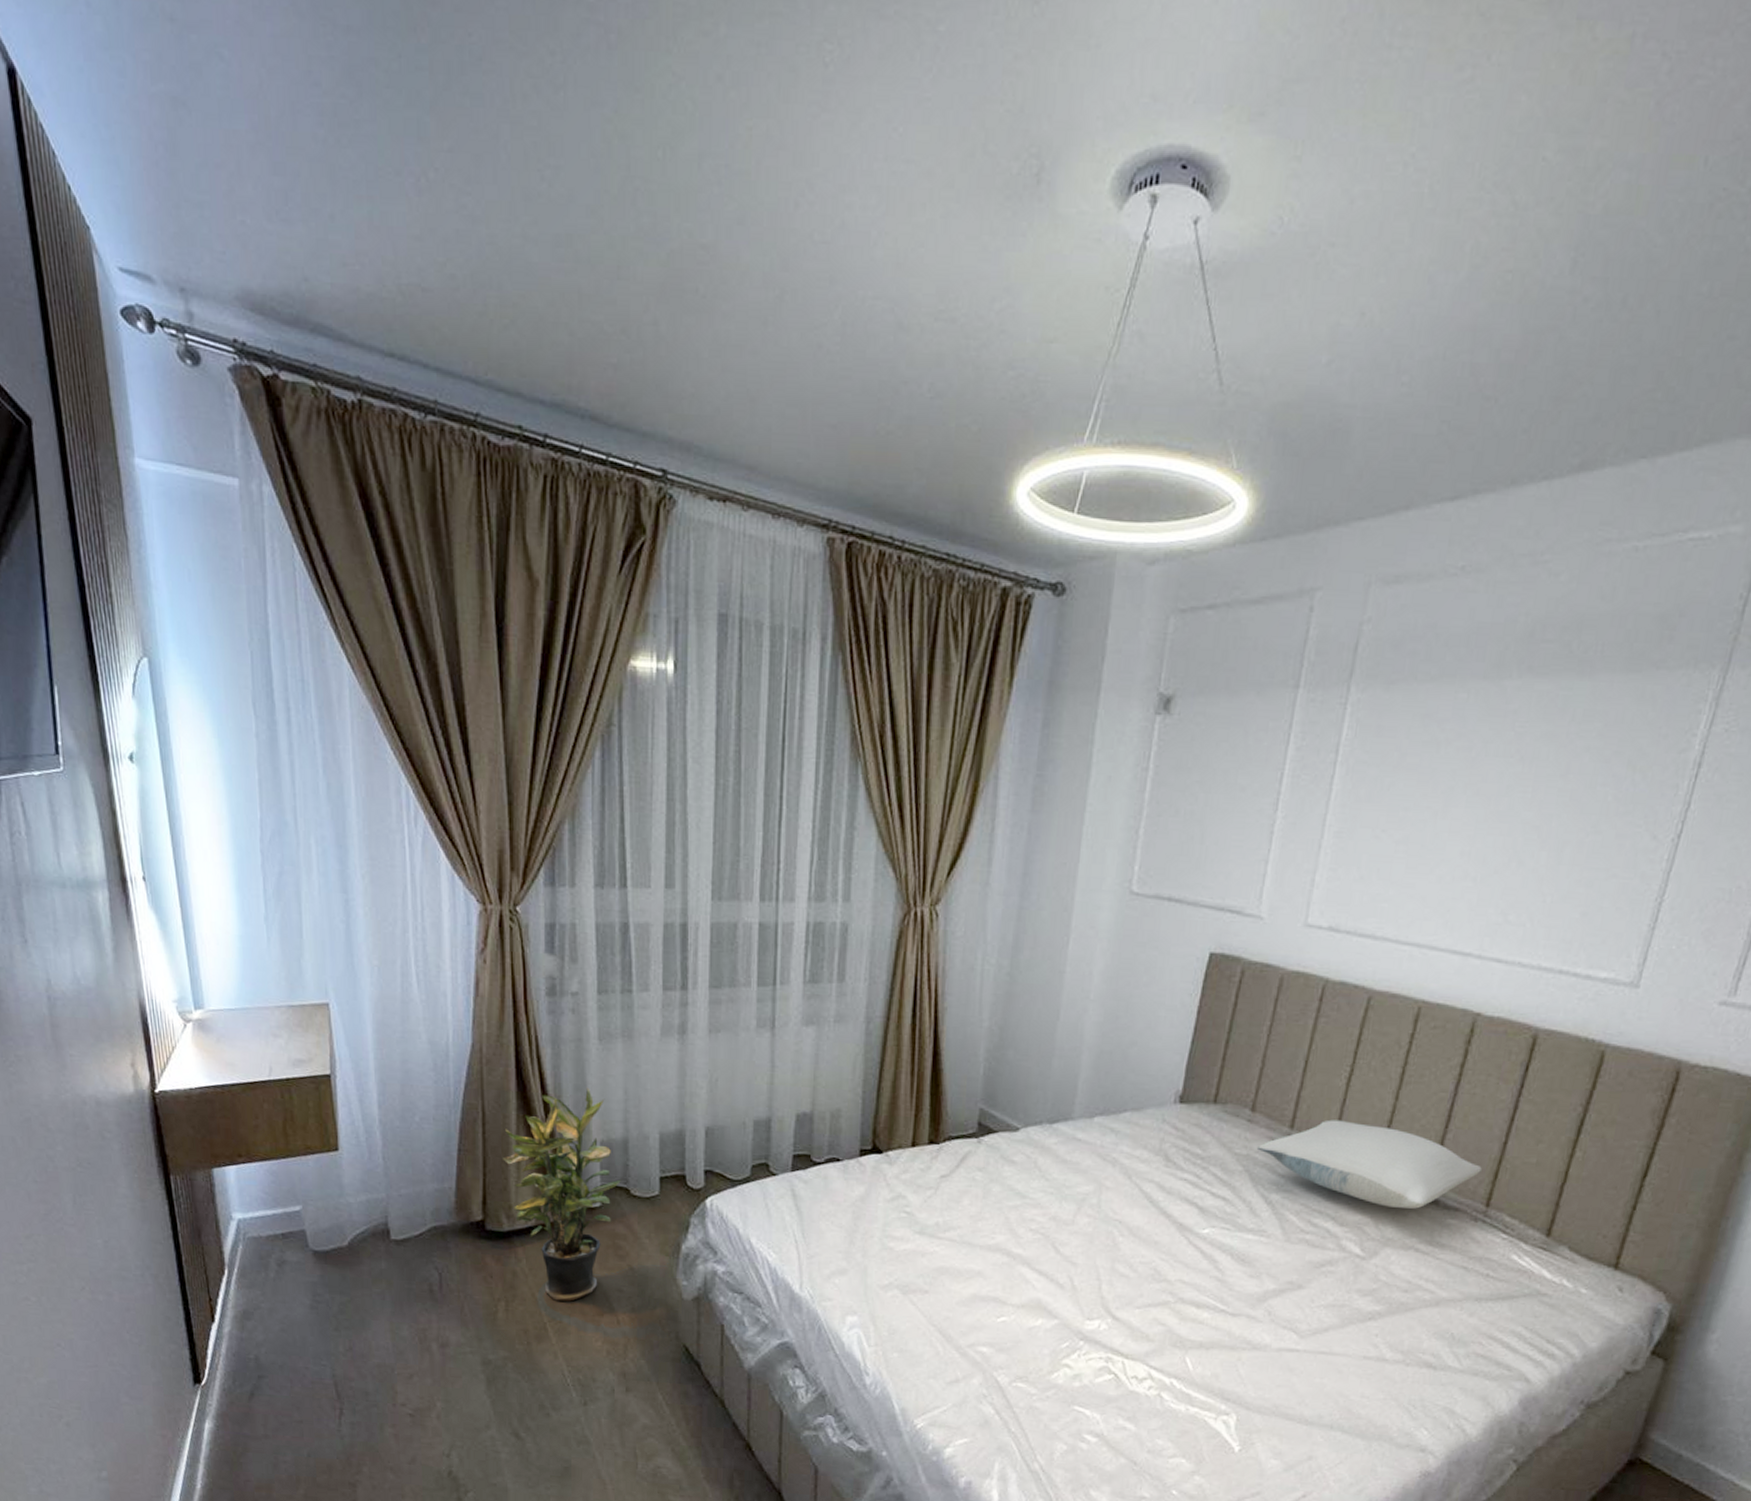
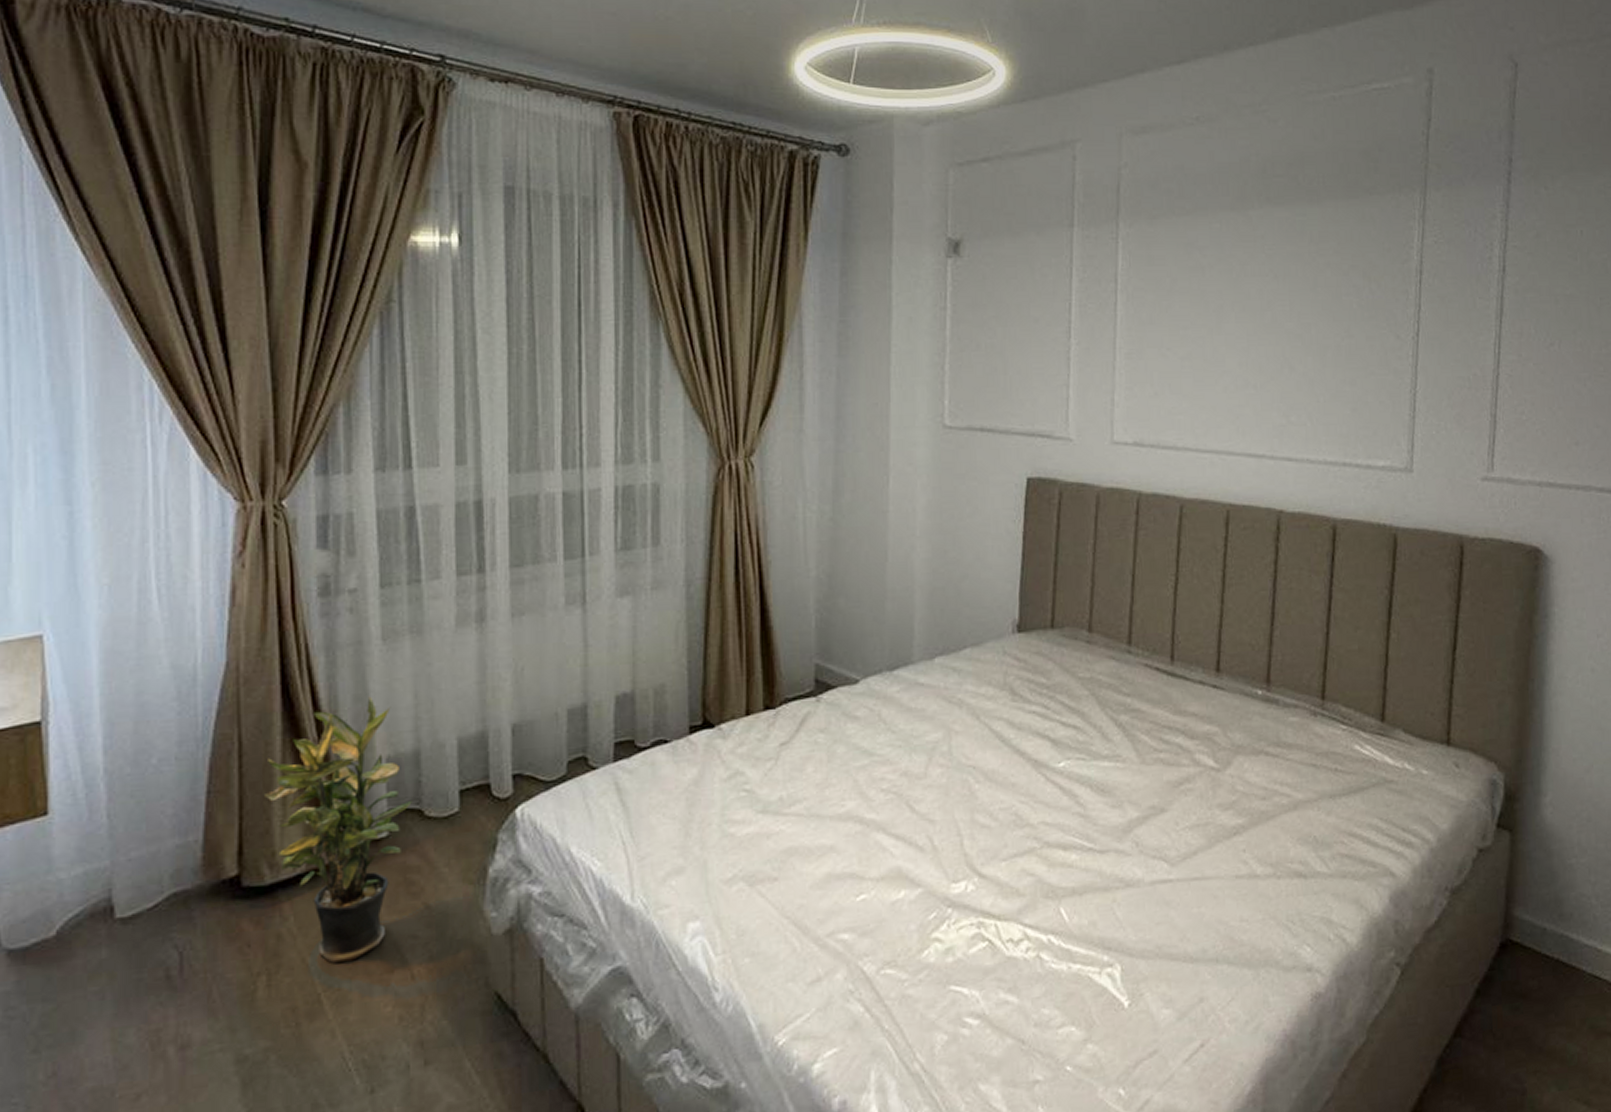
pillow: present [1256,1119,1482,1209] -> none [1099,630,1311,713]

